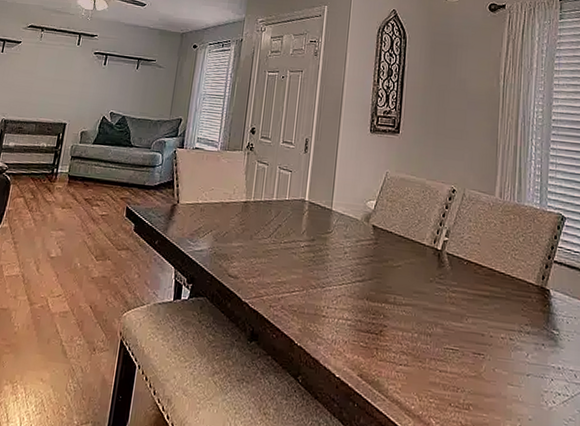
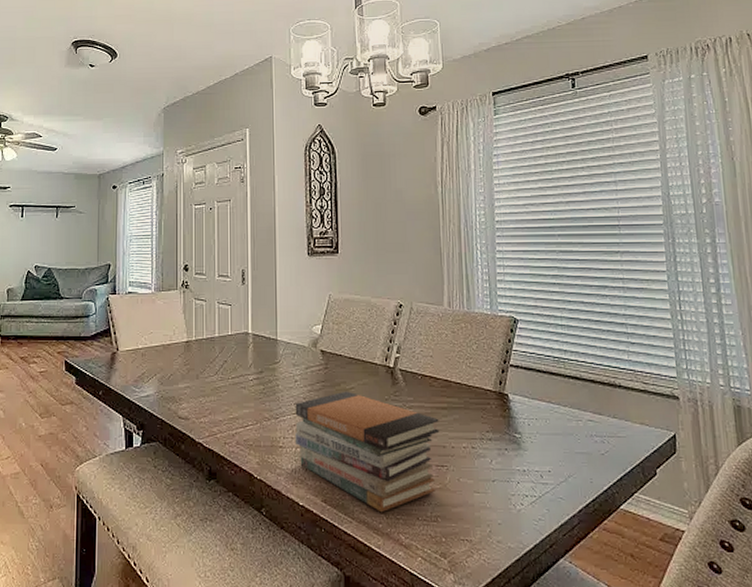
book stack: none [338,268,480,395] -> present [295,391,440,513]

